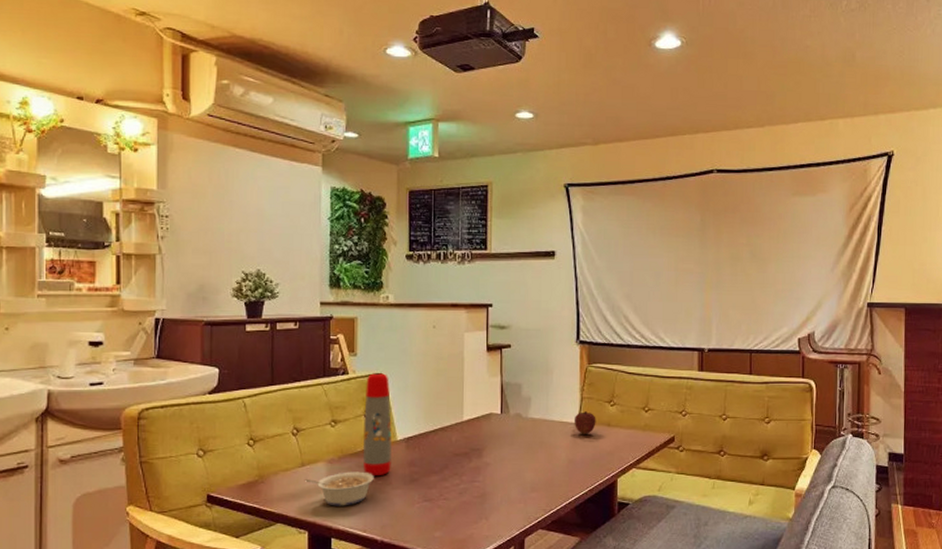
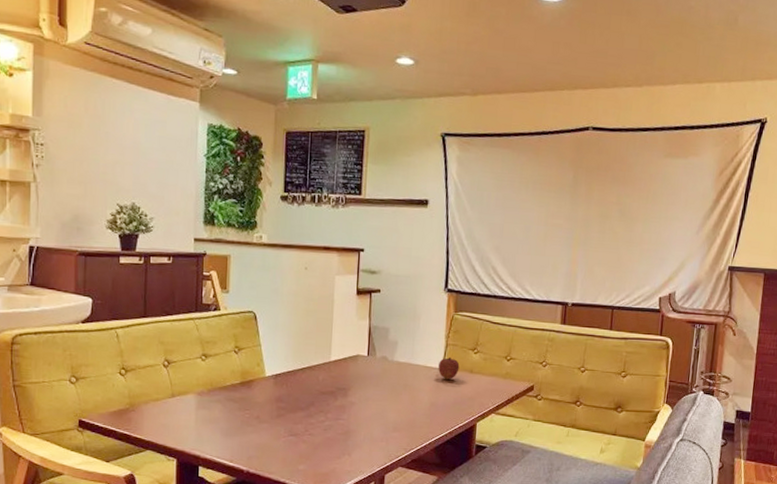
legume: present [304,471,374,506] -> none [174,404,242,437]
water bottle: present [364,373,392,477] -> none [232,311,261,410]

